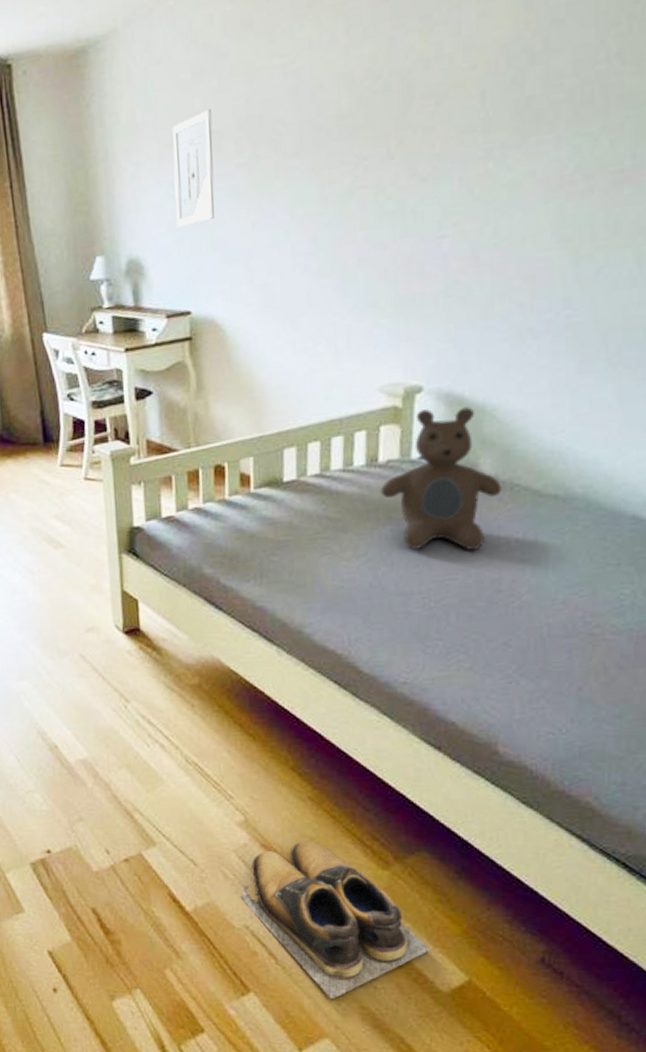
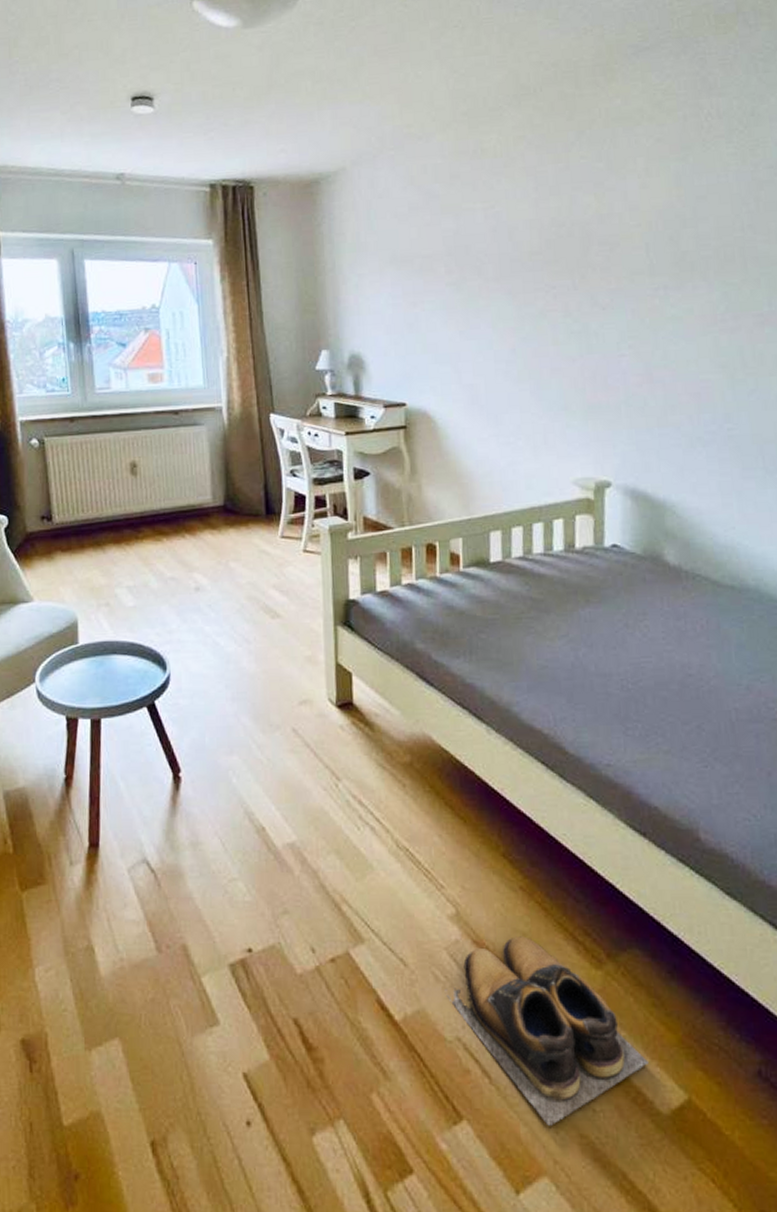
wall art: present [172,109,215,227] -> none [391,237,427,331]
teddy bear: present [380,407,502,551] -> none [578,502,686,635]

